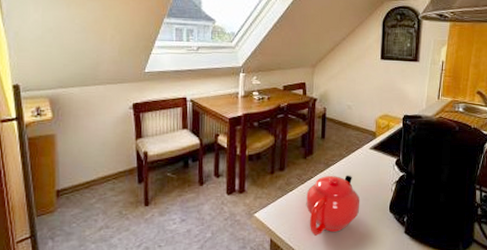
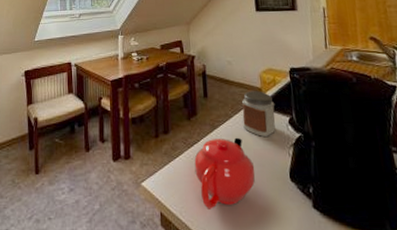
jar: none [355,134,386,175] -> present [242,91,277,137]

